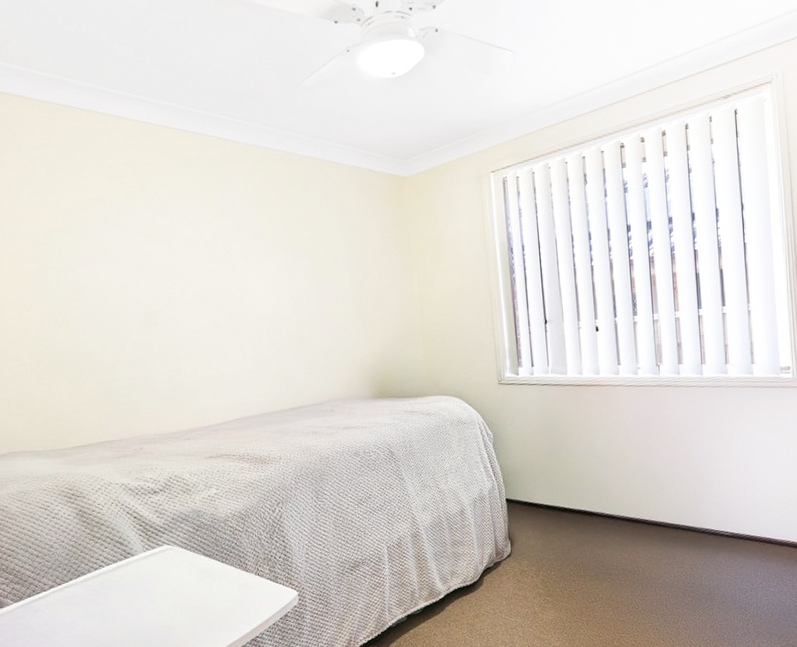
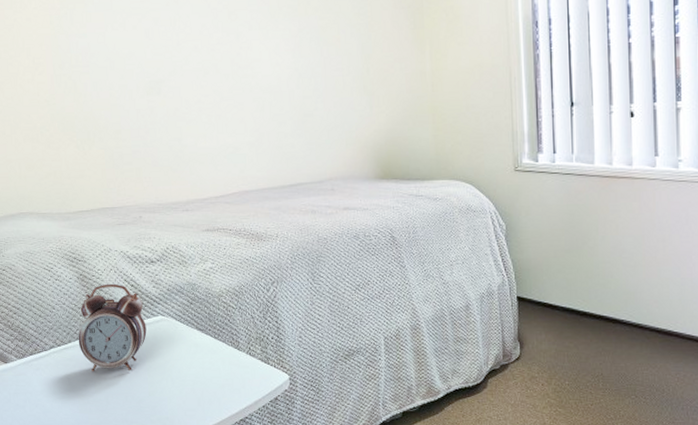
alarm clock: none [79,517,152,608] -> present [78,283,147,372]

